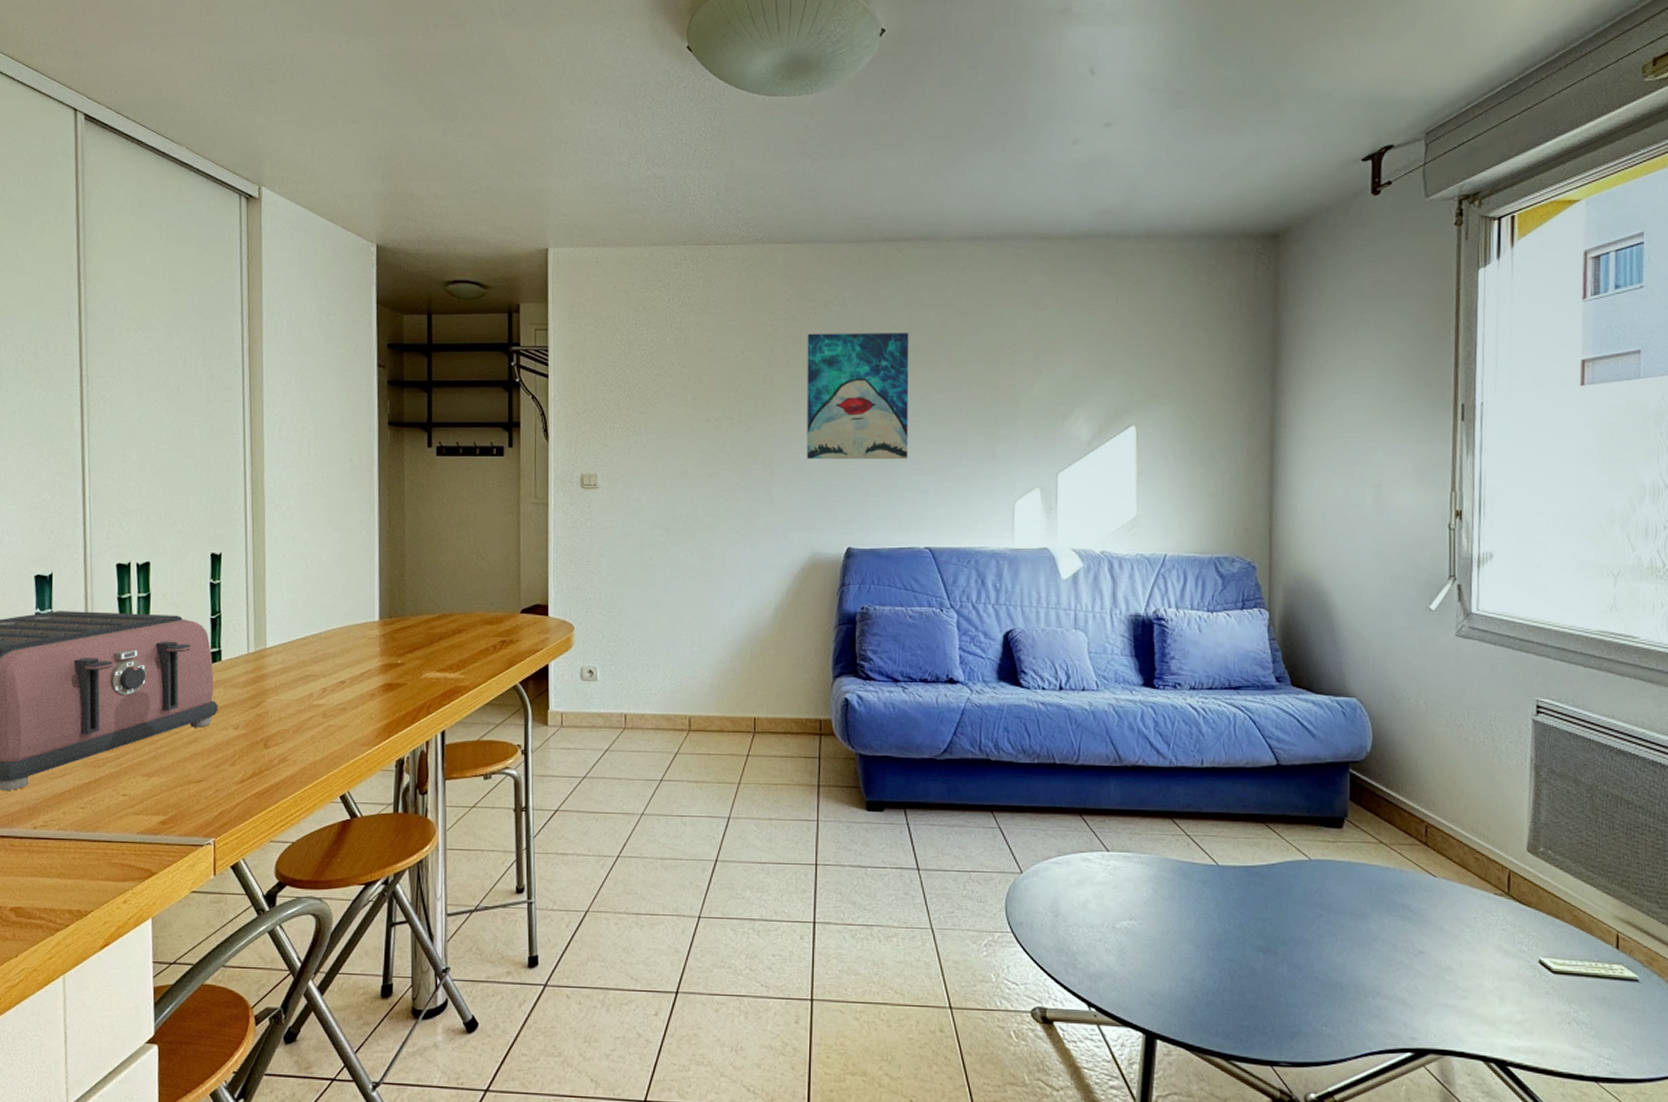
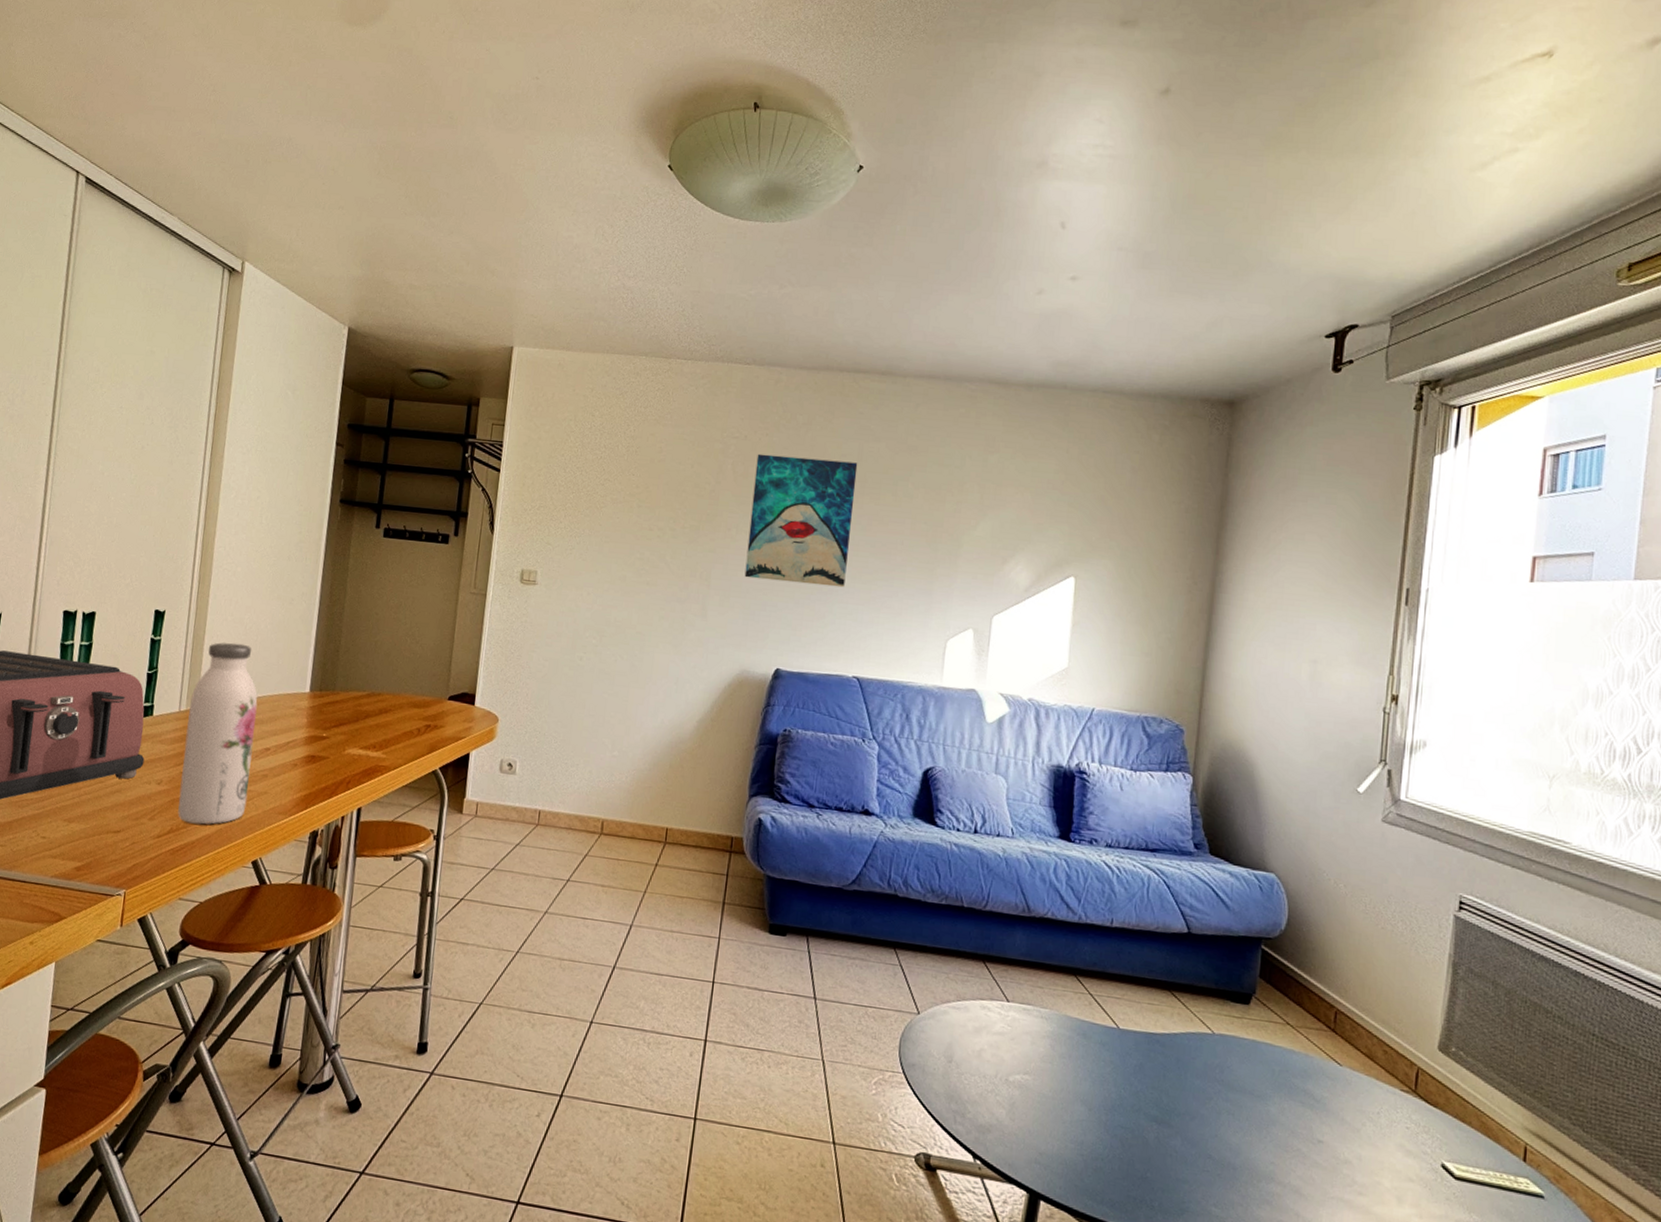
water bottle: none [257,578,329,765] -> present [178,642,258,825]

